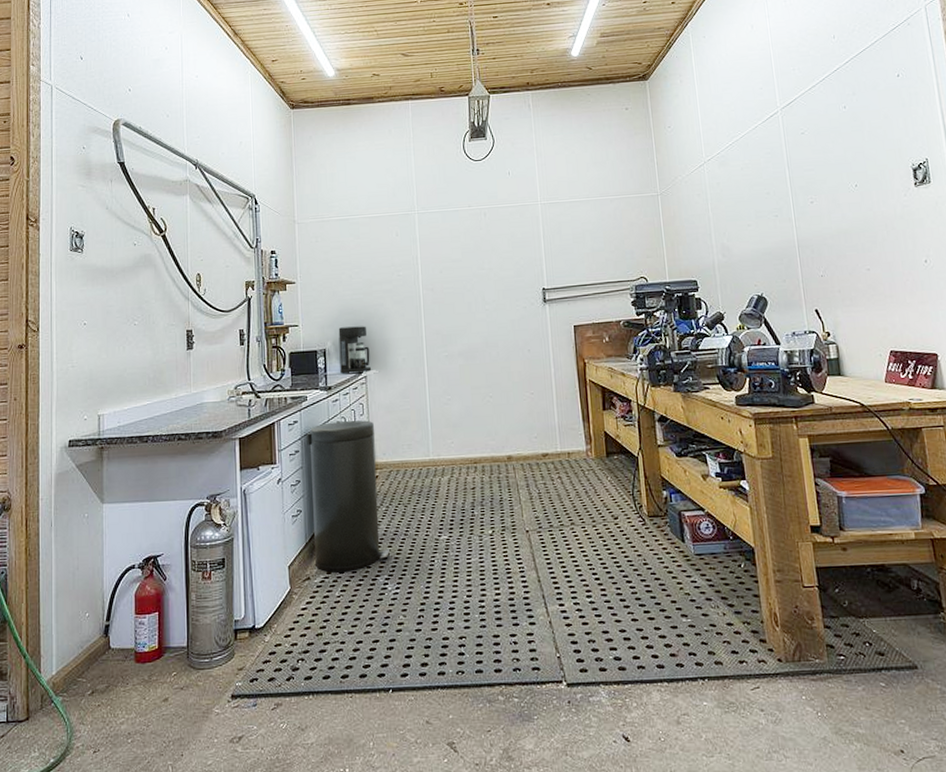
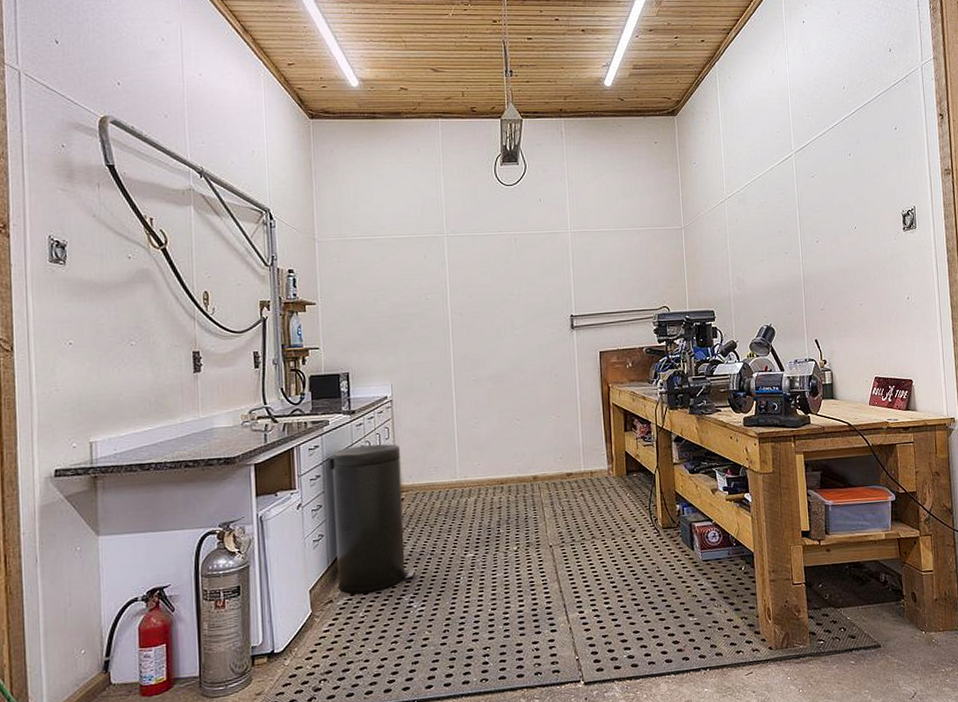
coffee maker: present [338,326,372,374] -> none [362,349,398,398]

